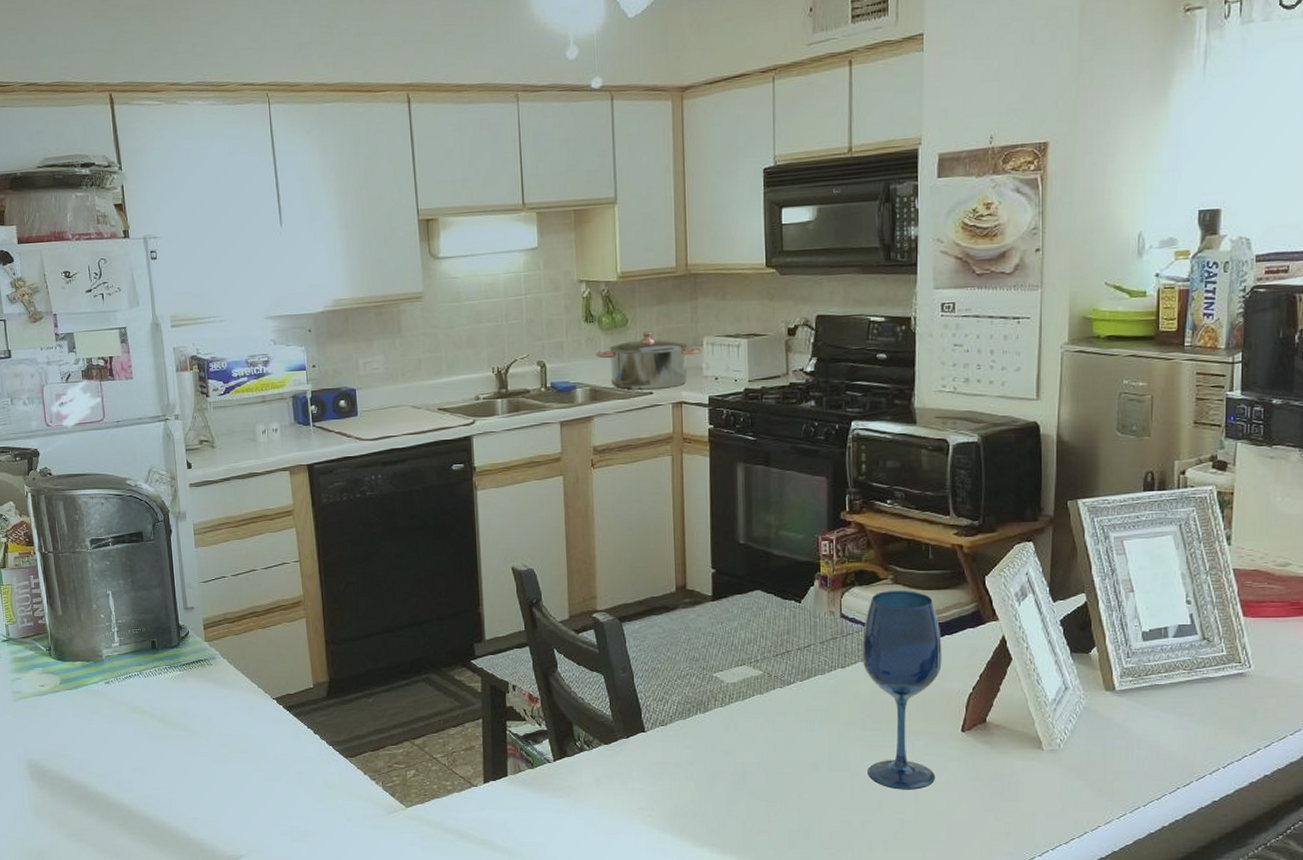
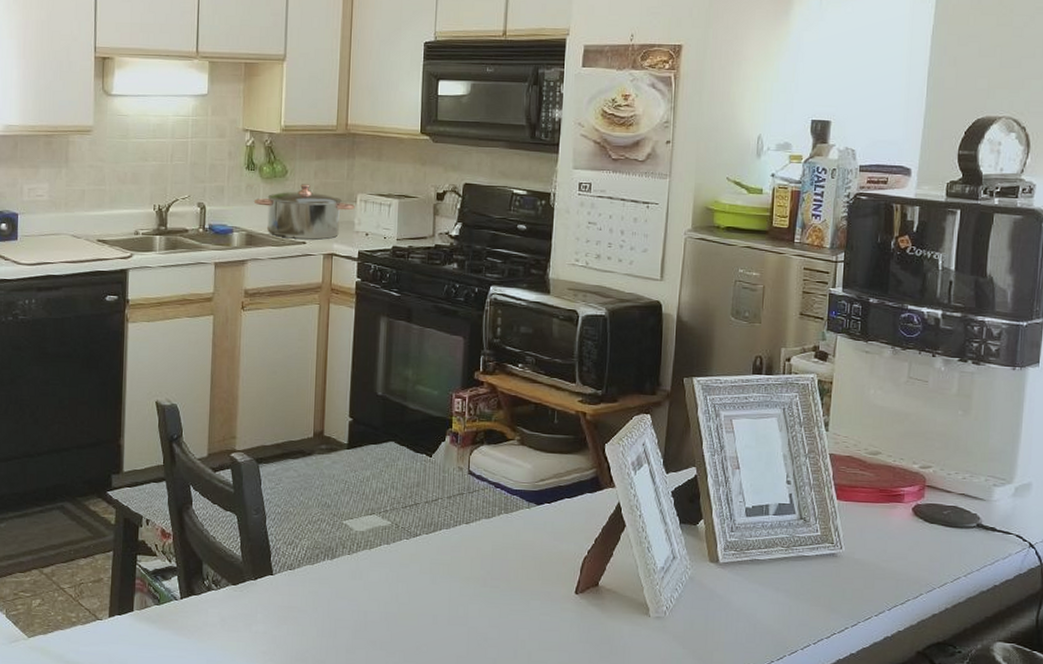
wineglass: present [862,590,942,790] -> none [484,451,562,649]

